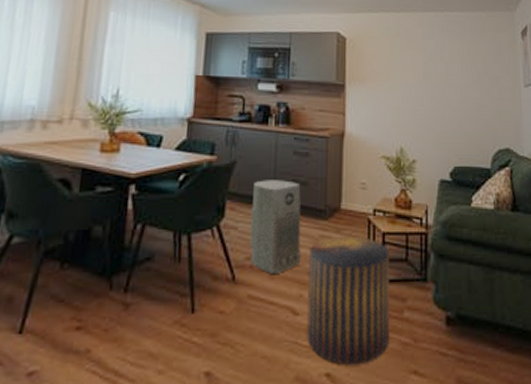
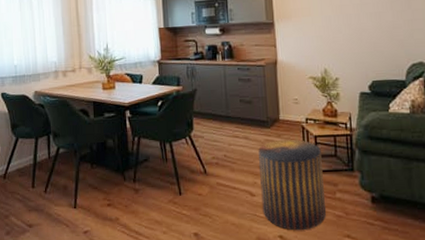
air purifier: present [249,180,302,274] -> none [211,100,253,168]

